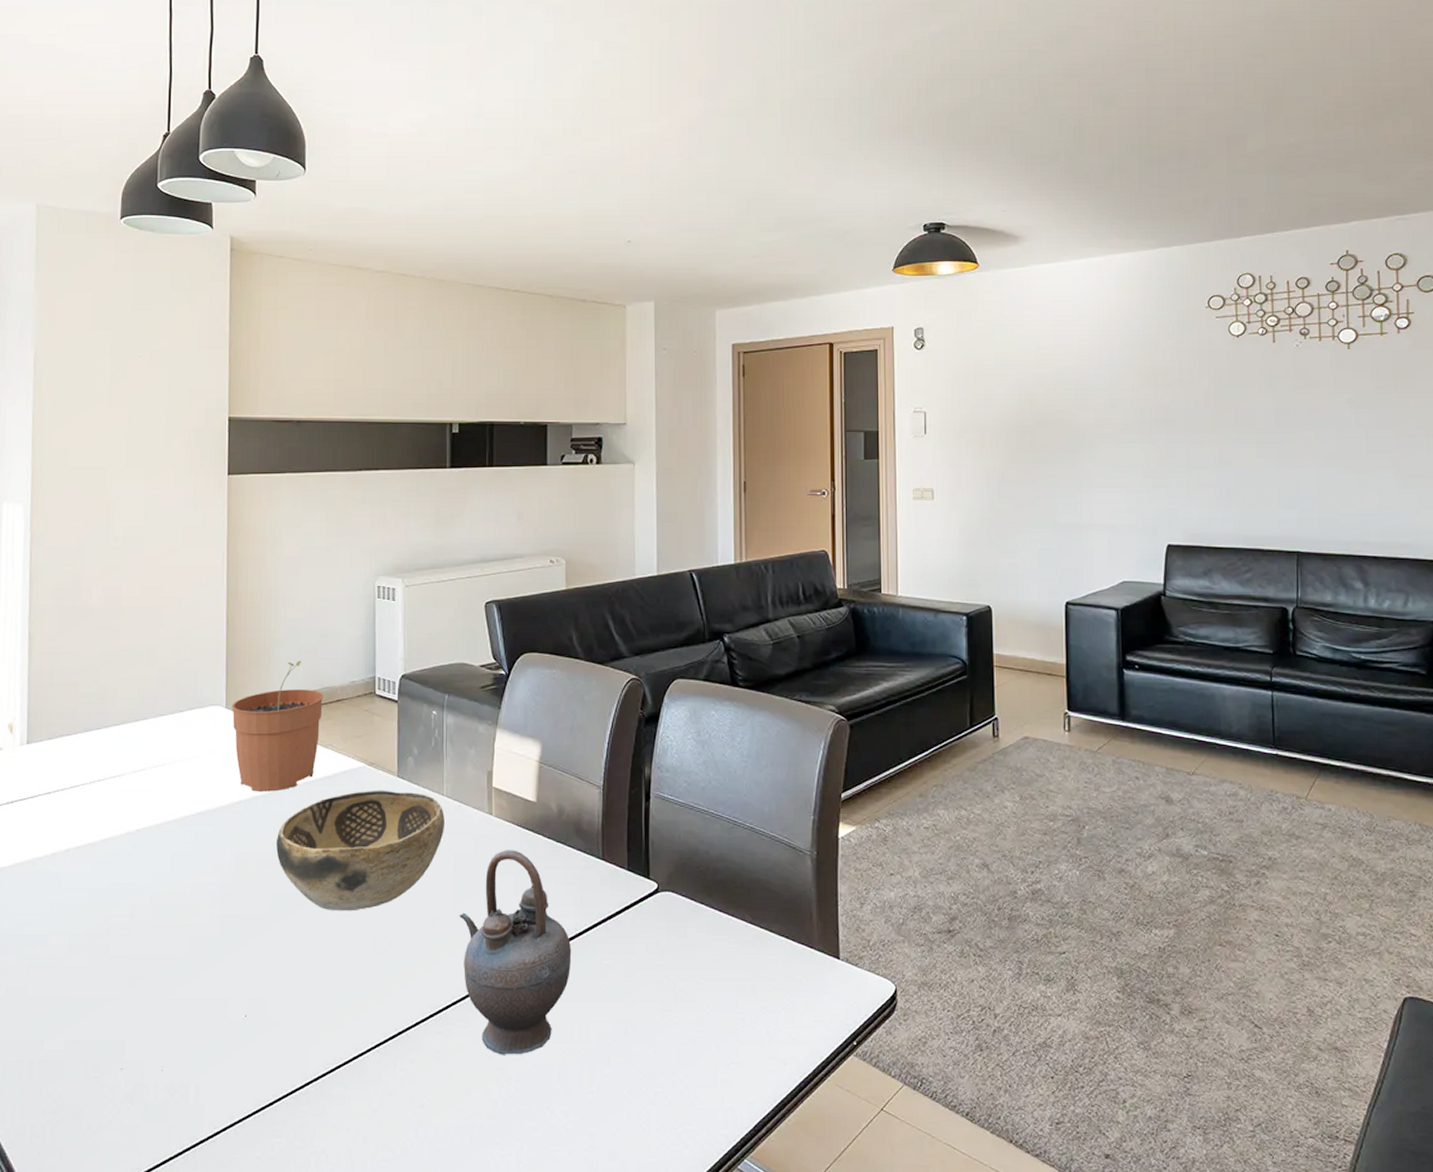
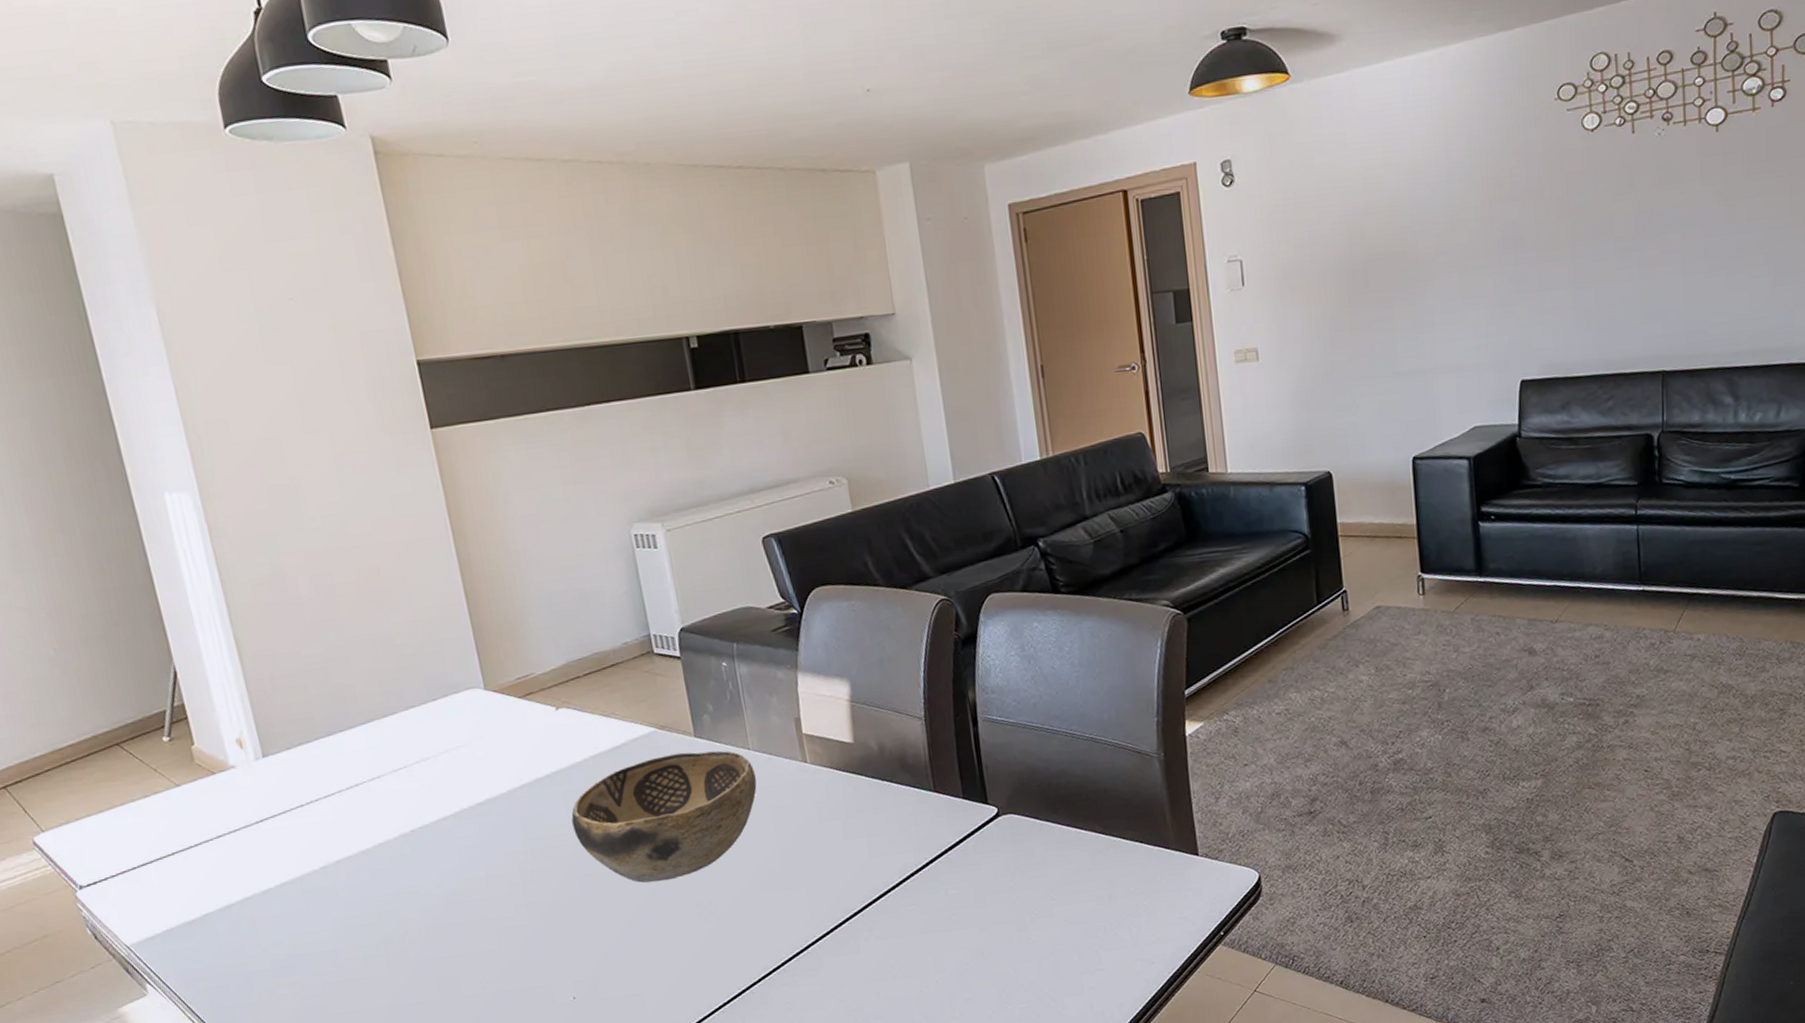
plant pot: present [232,660,324,792] -> none [491,627,600,774]
teapot: present [459,850,572,1055] -> none [788,795,916,997]

